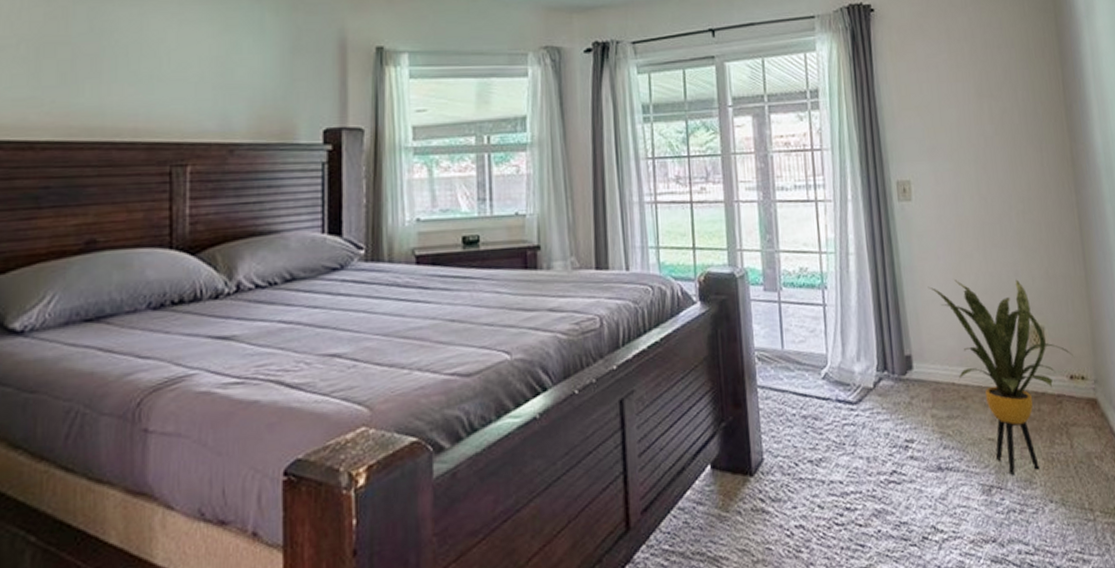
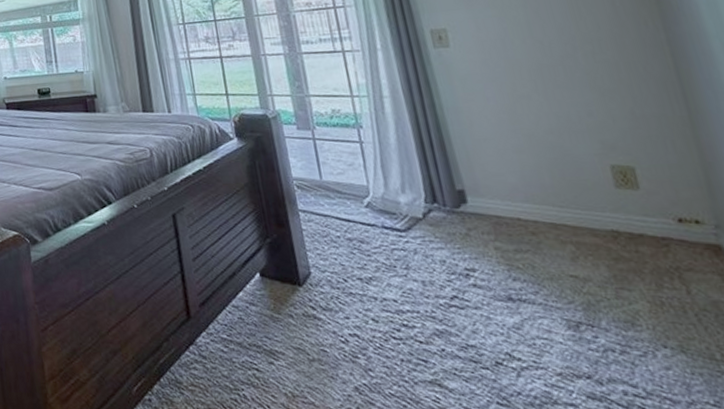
house plant: present [927,279,1074,475] -> none [477,119,681,314]

